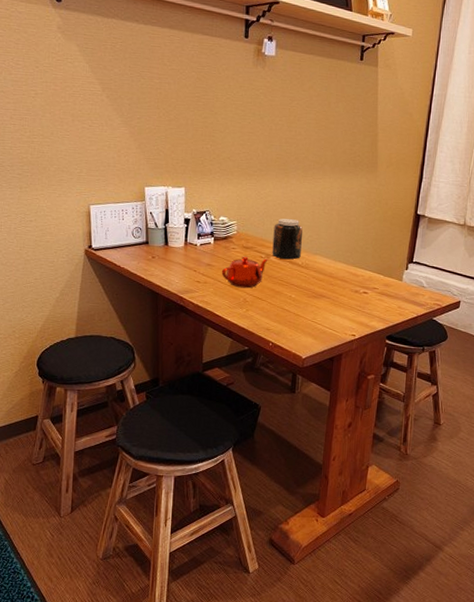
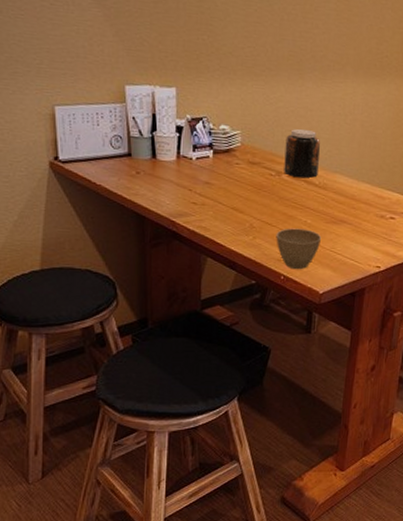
teapot: present [221,256,268,288] -> none [222,173,279,212]
cup: none [265,302,303,338] -> present [276,228,321,270]

